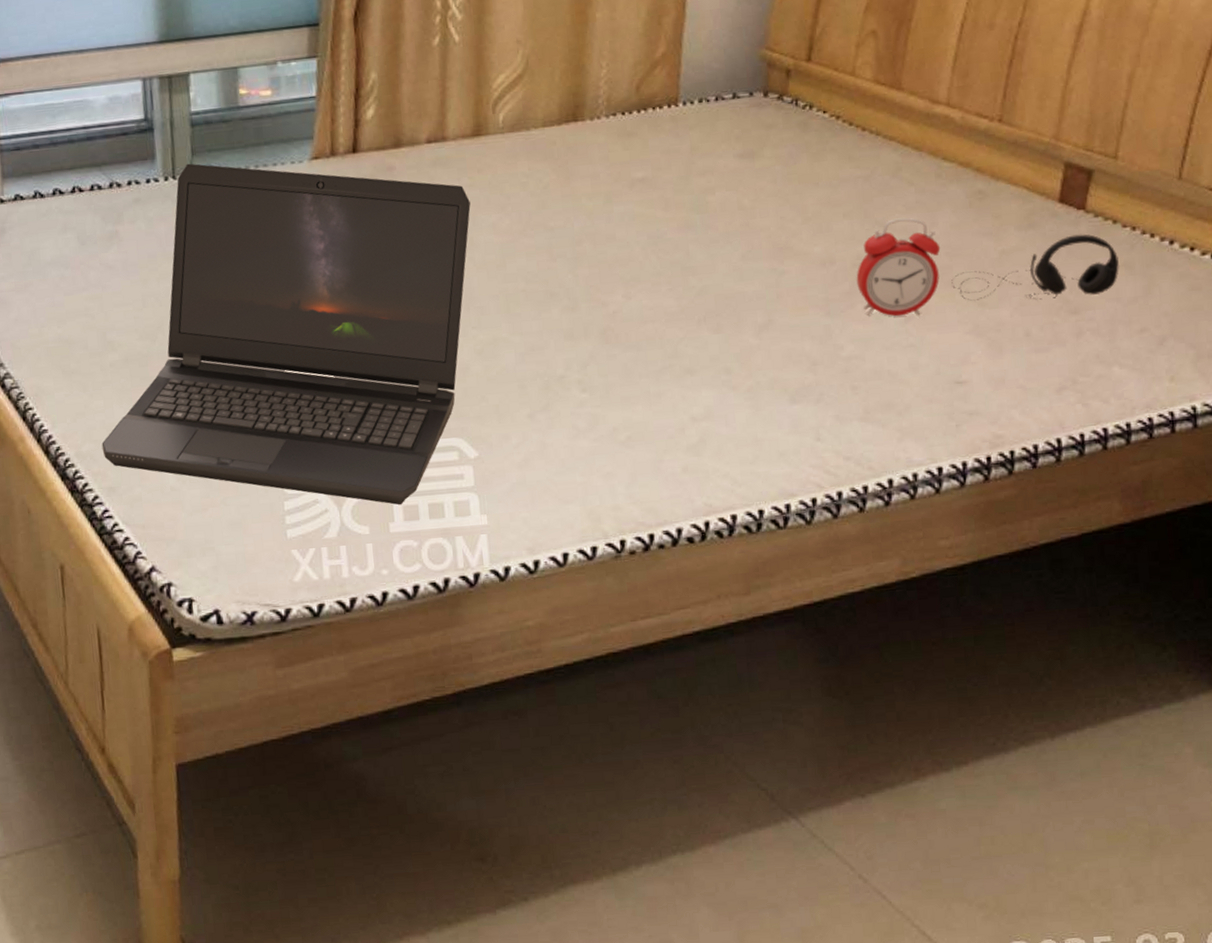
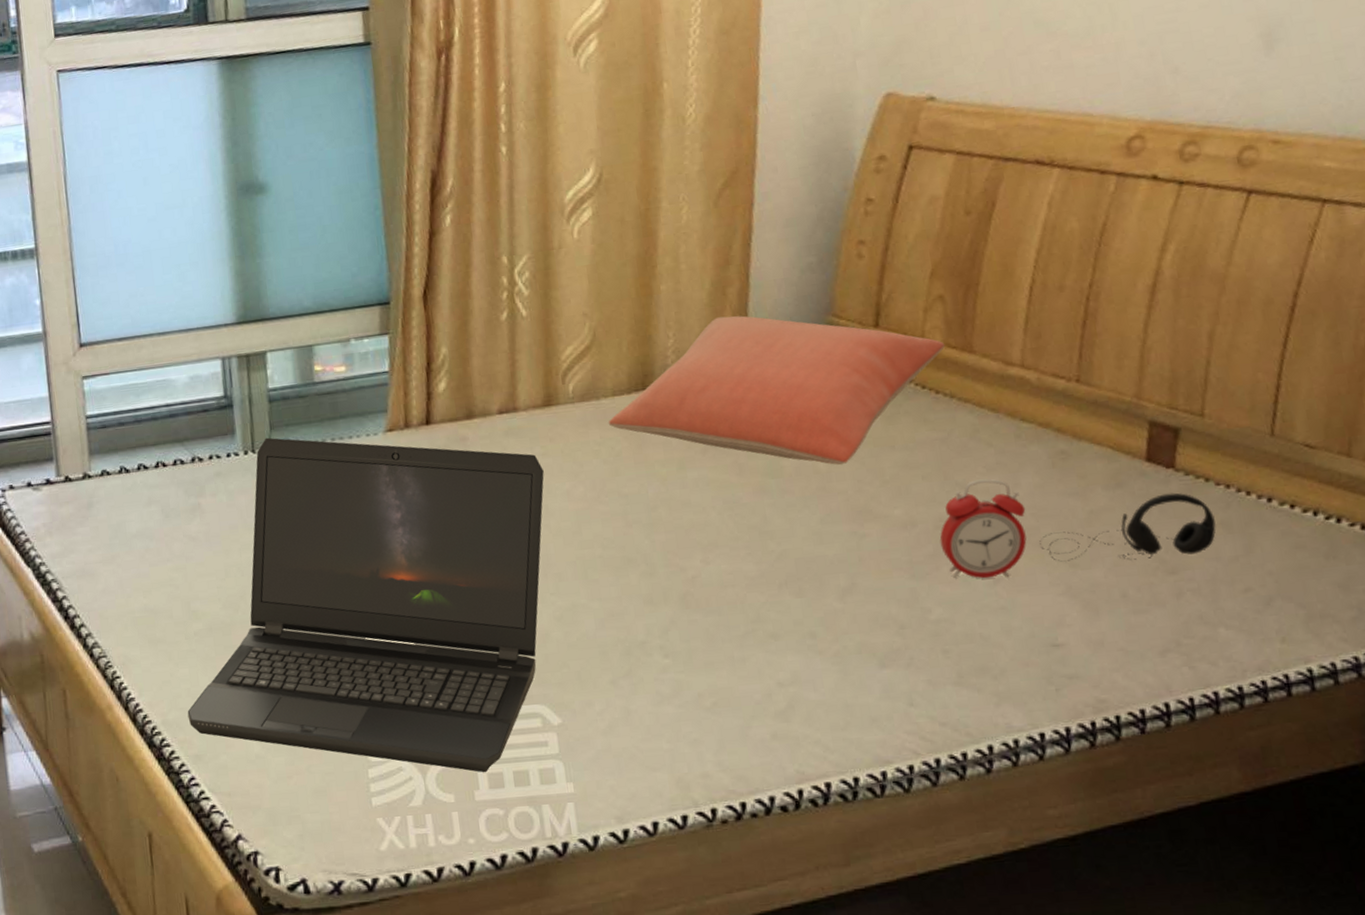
pillow: none [537,46,875,202] -> present [608,315,946,465]

